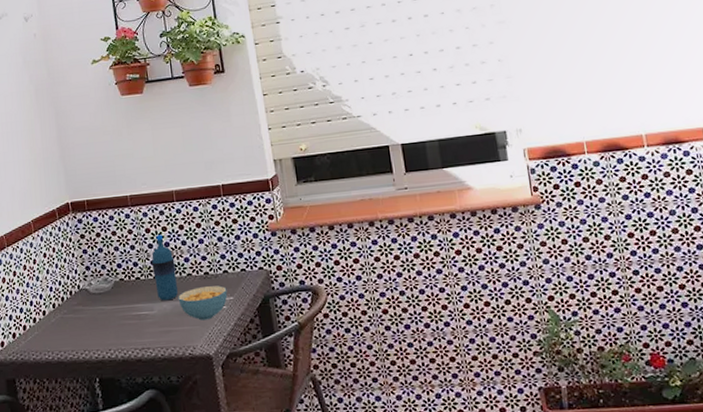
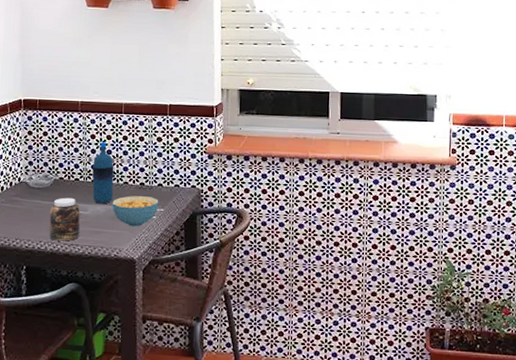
jar: none [114,298,150,347] -> present [49,197,81,241]

